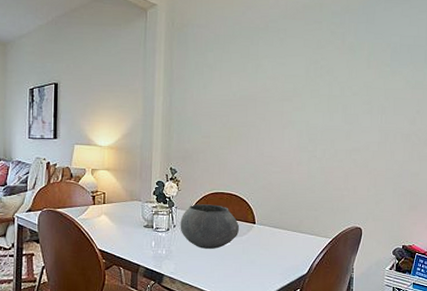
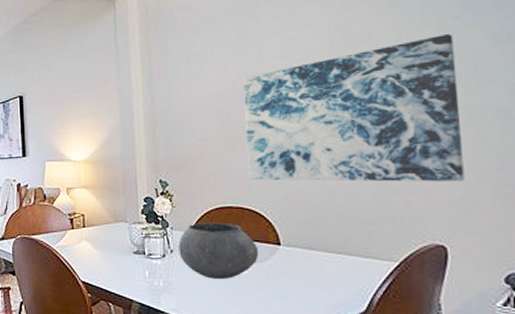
wall art: none [239,76,384,184] -> present [242,34,465,183]

